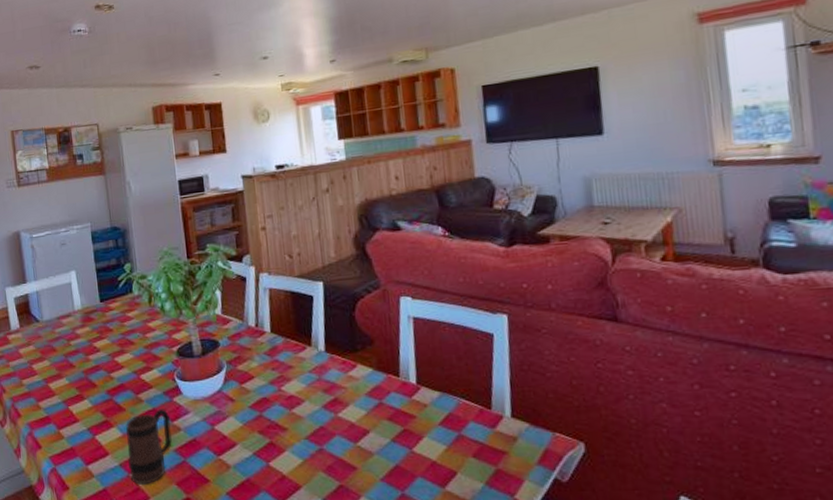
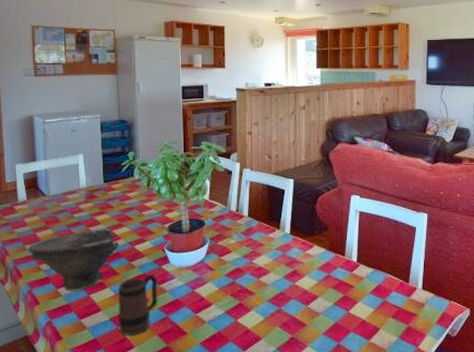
bowl: none [25,357,124,432] -> present [28,229,120,291]

